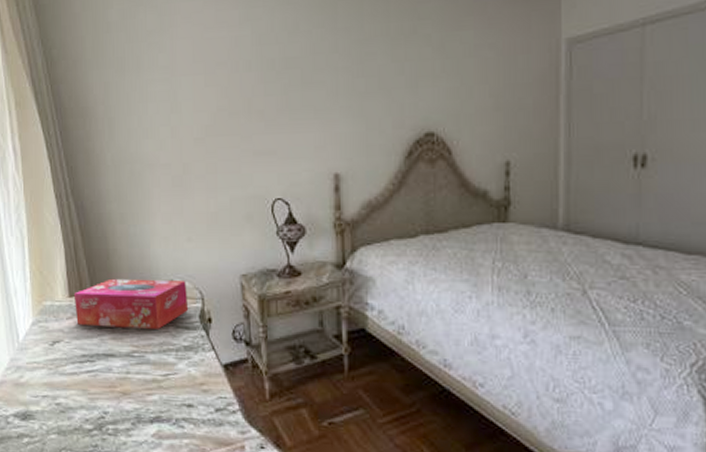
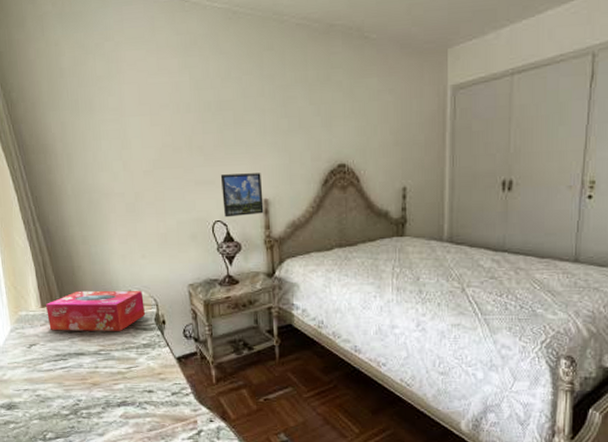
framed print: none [283,142,334,195] -> present [220,173,264,218]

